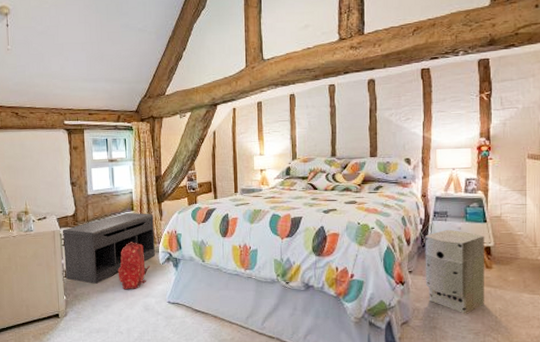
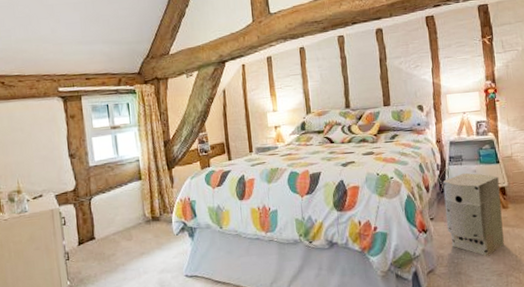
bench: present [62,212,155,284] -> none [61,181,168,264]
backpack: present [117,242,151,290] -> none [127,214,164,268]

